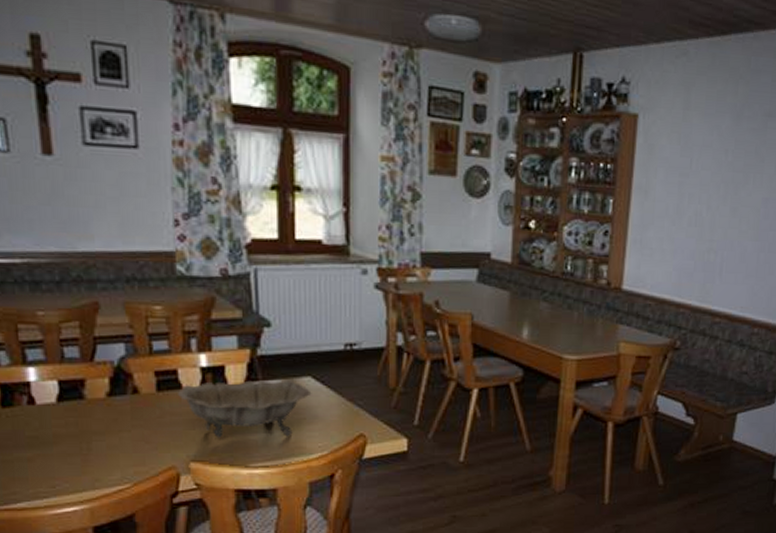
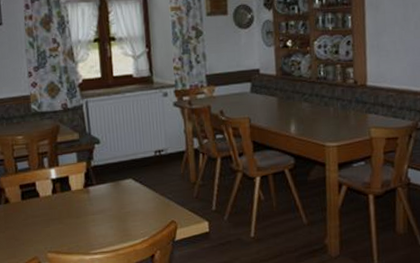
decorative bowl: present [178,379,312,438] -> none [36,182,133,232]

